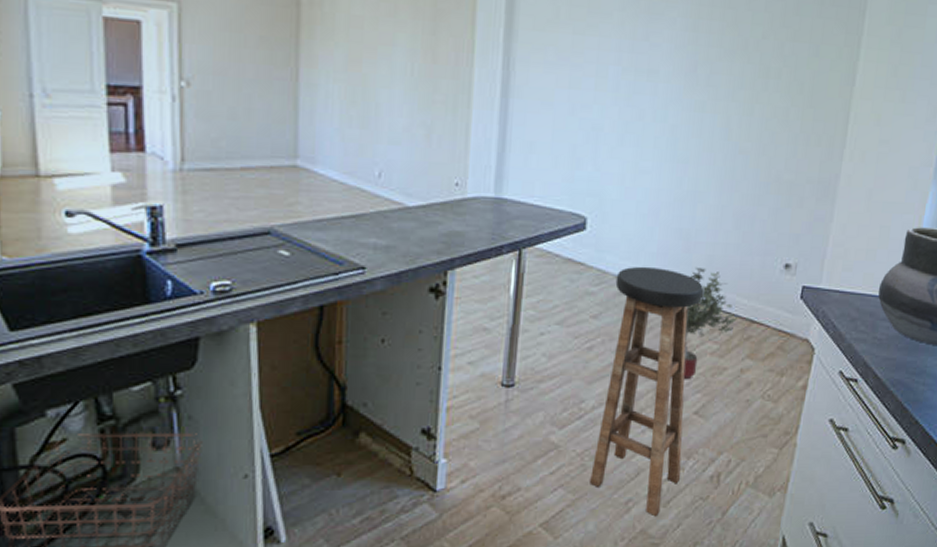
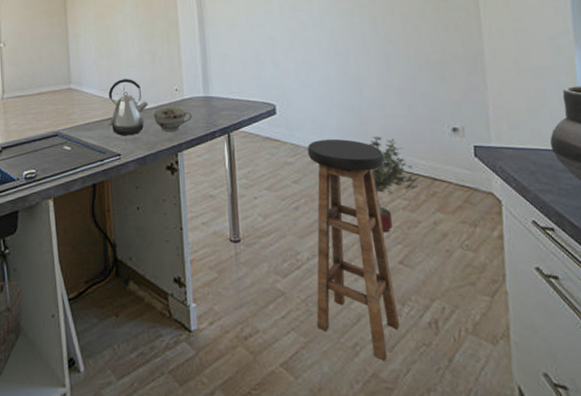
kettle: none [350,160,414,242] -> present [107,79,149,135]
teacup: none [419,208,475,242] -> present [153,107,192,132]

